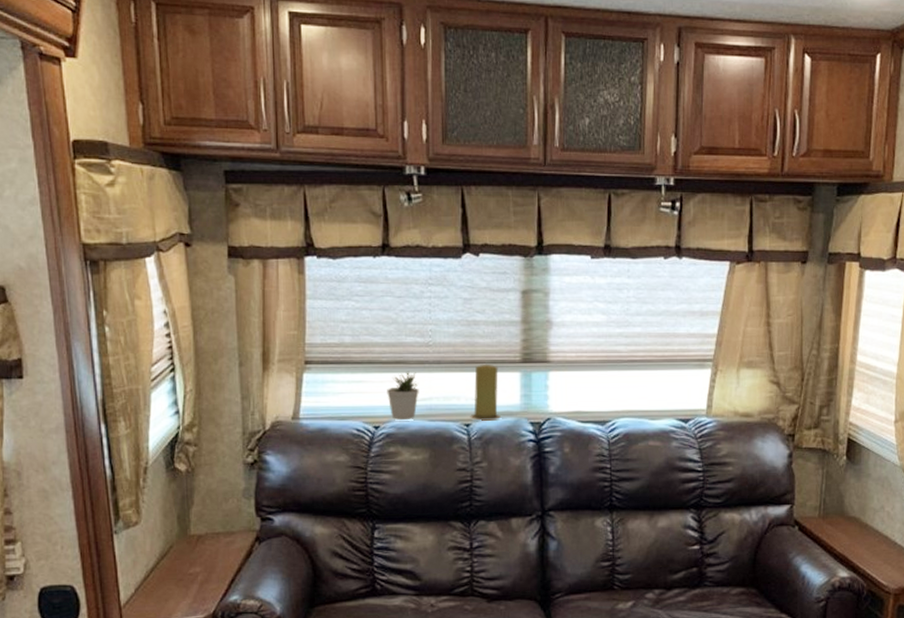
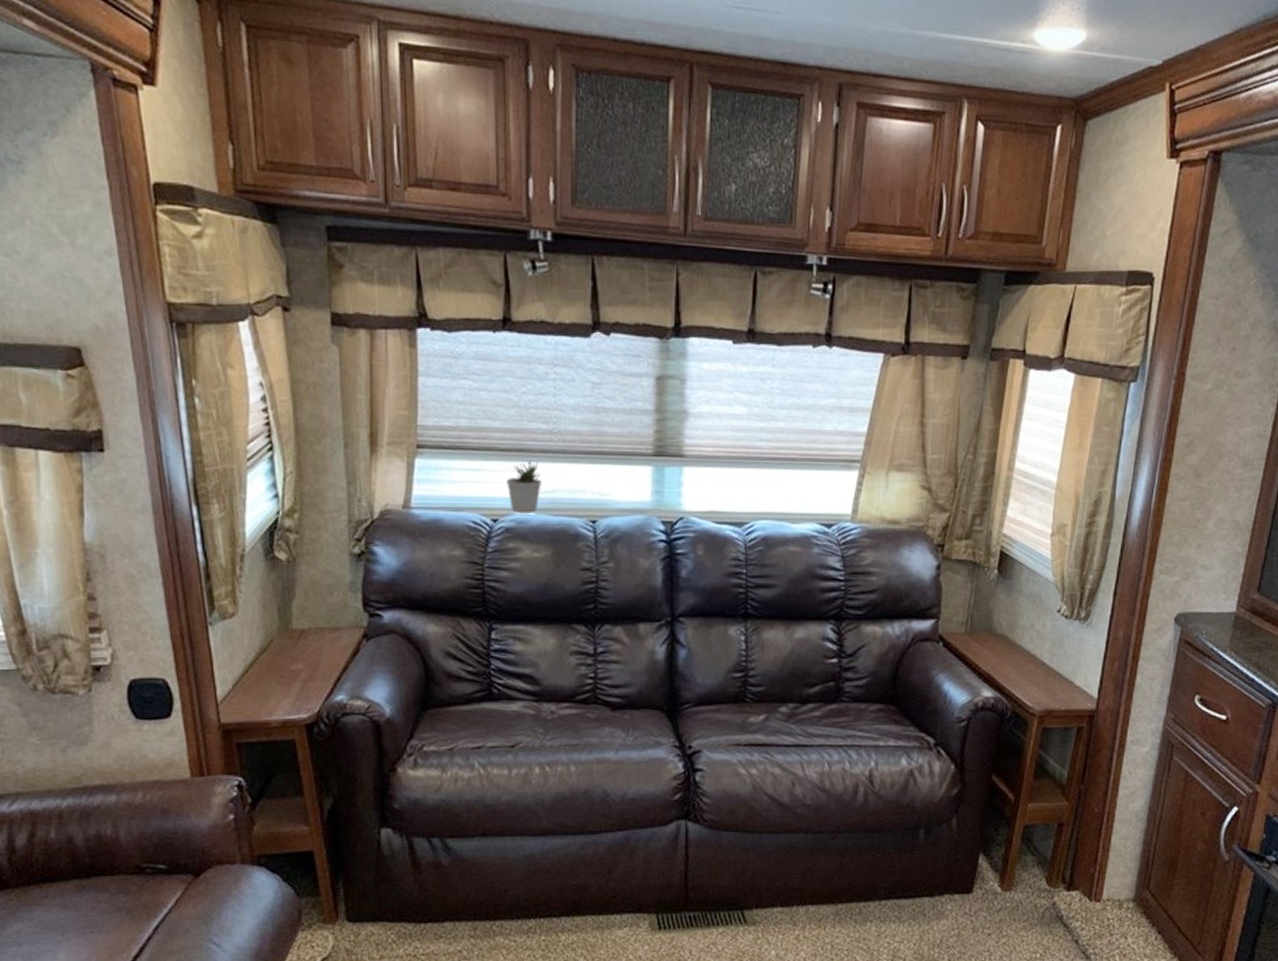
candle: present [470,365,501,421] -> none [596,456,630,518]

